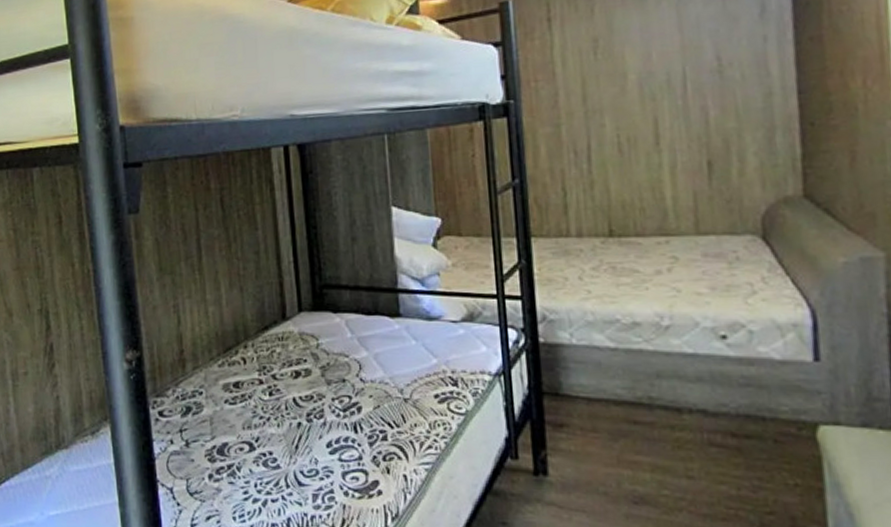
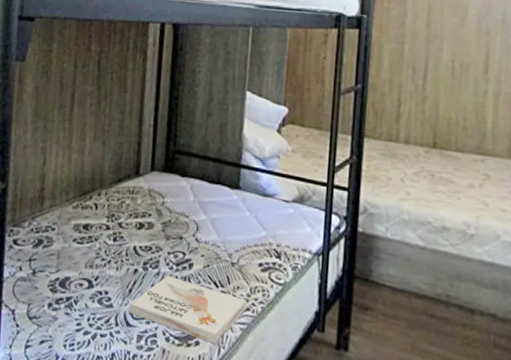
book: none [299,424,429,492] -> present [129,276,247,345]

